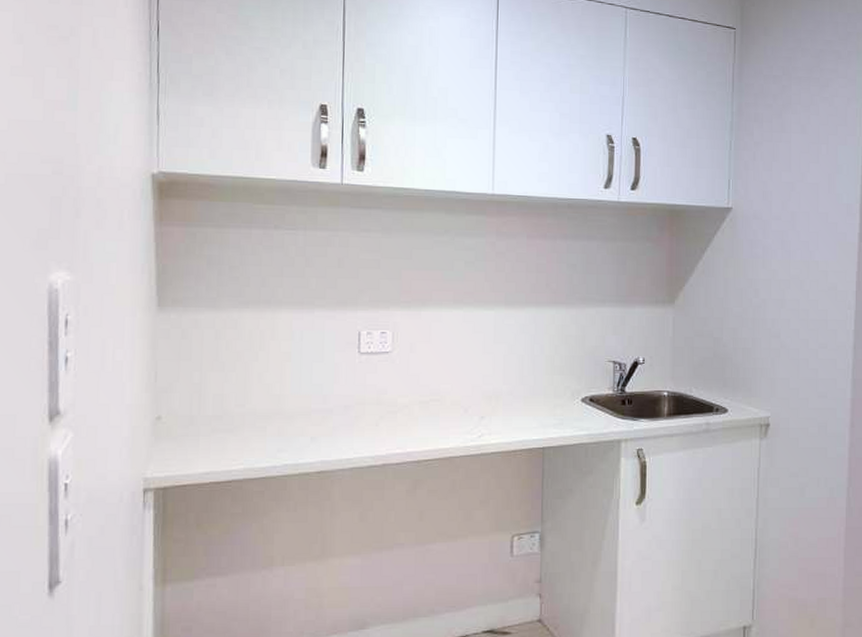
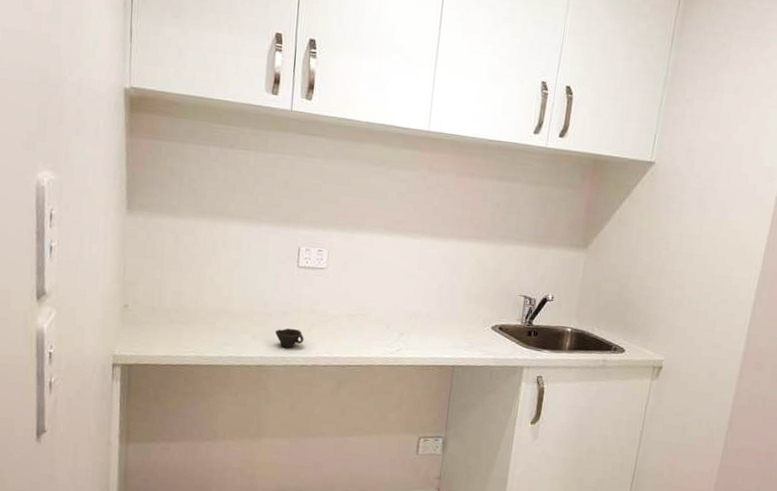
cup: none [336,424,371,448] -> present [275,328,304,348]

